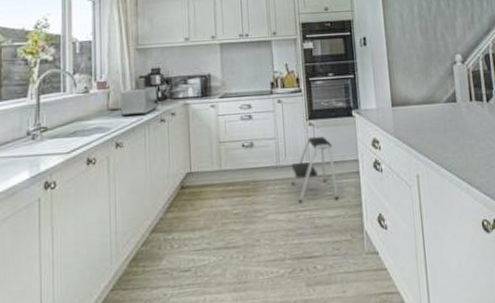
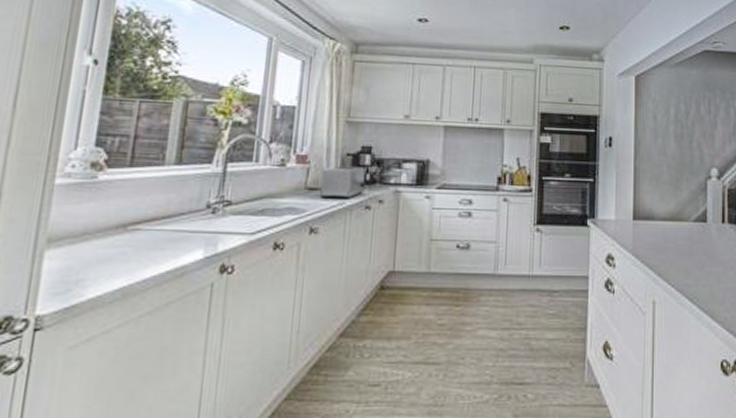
step stool: present [291,136,339,203] -> none [508,244,562,321]

